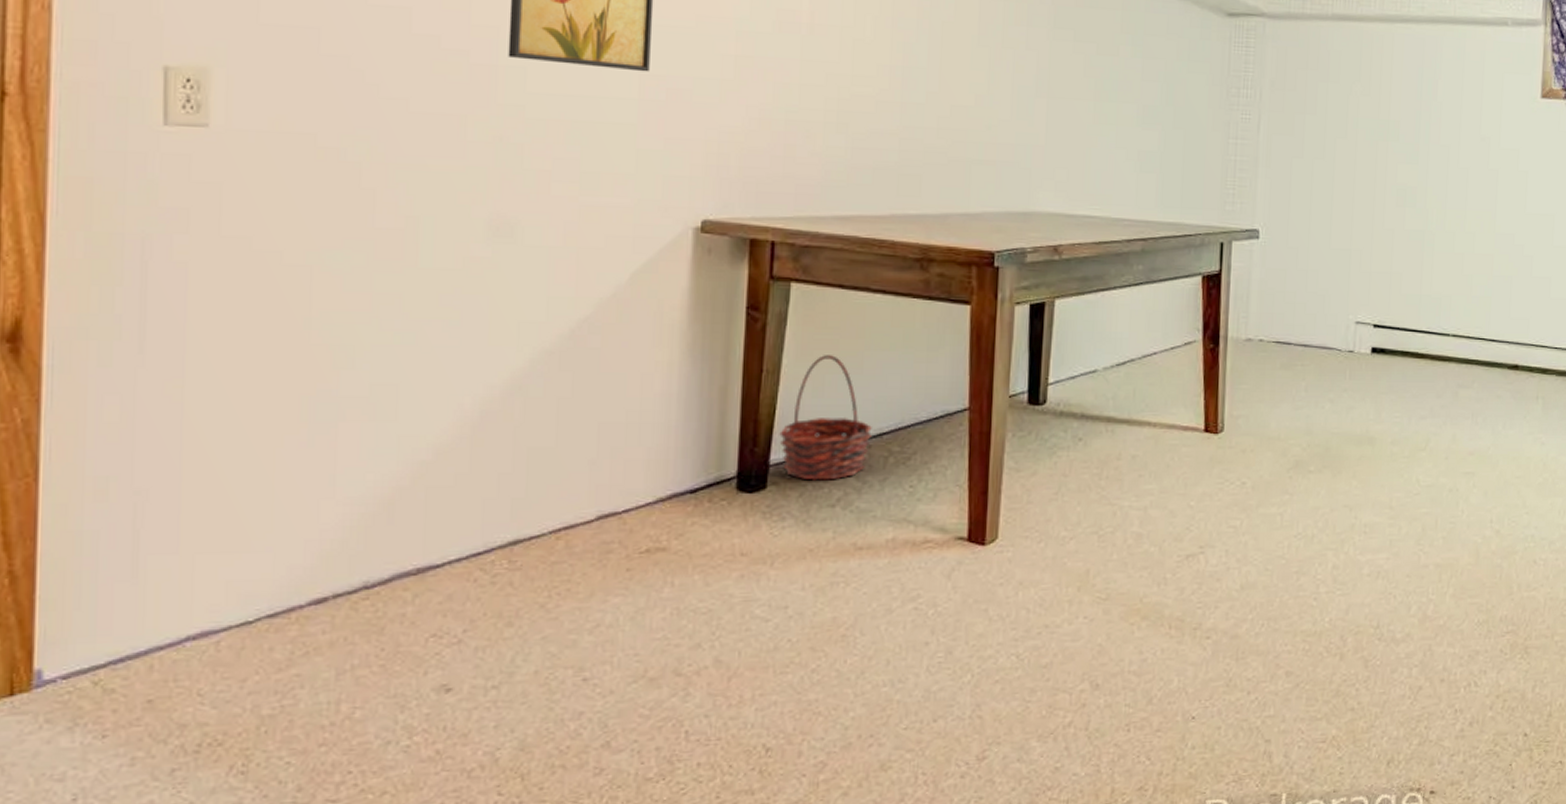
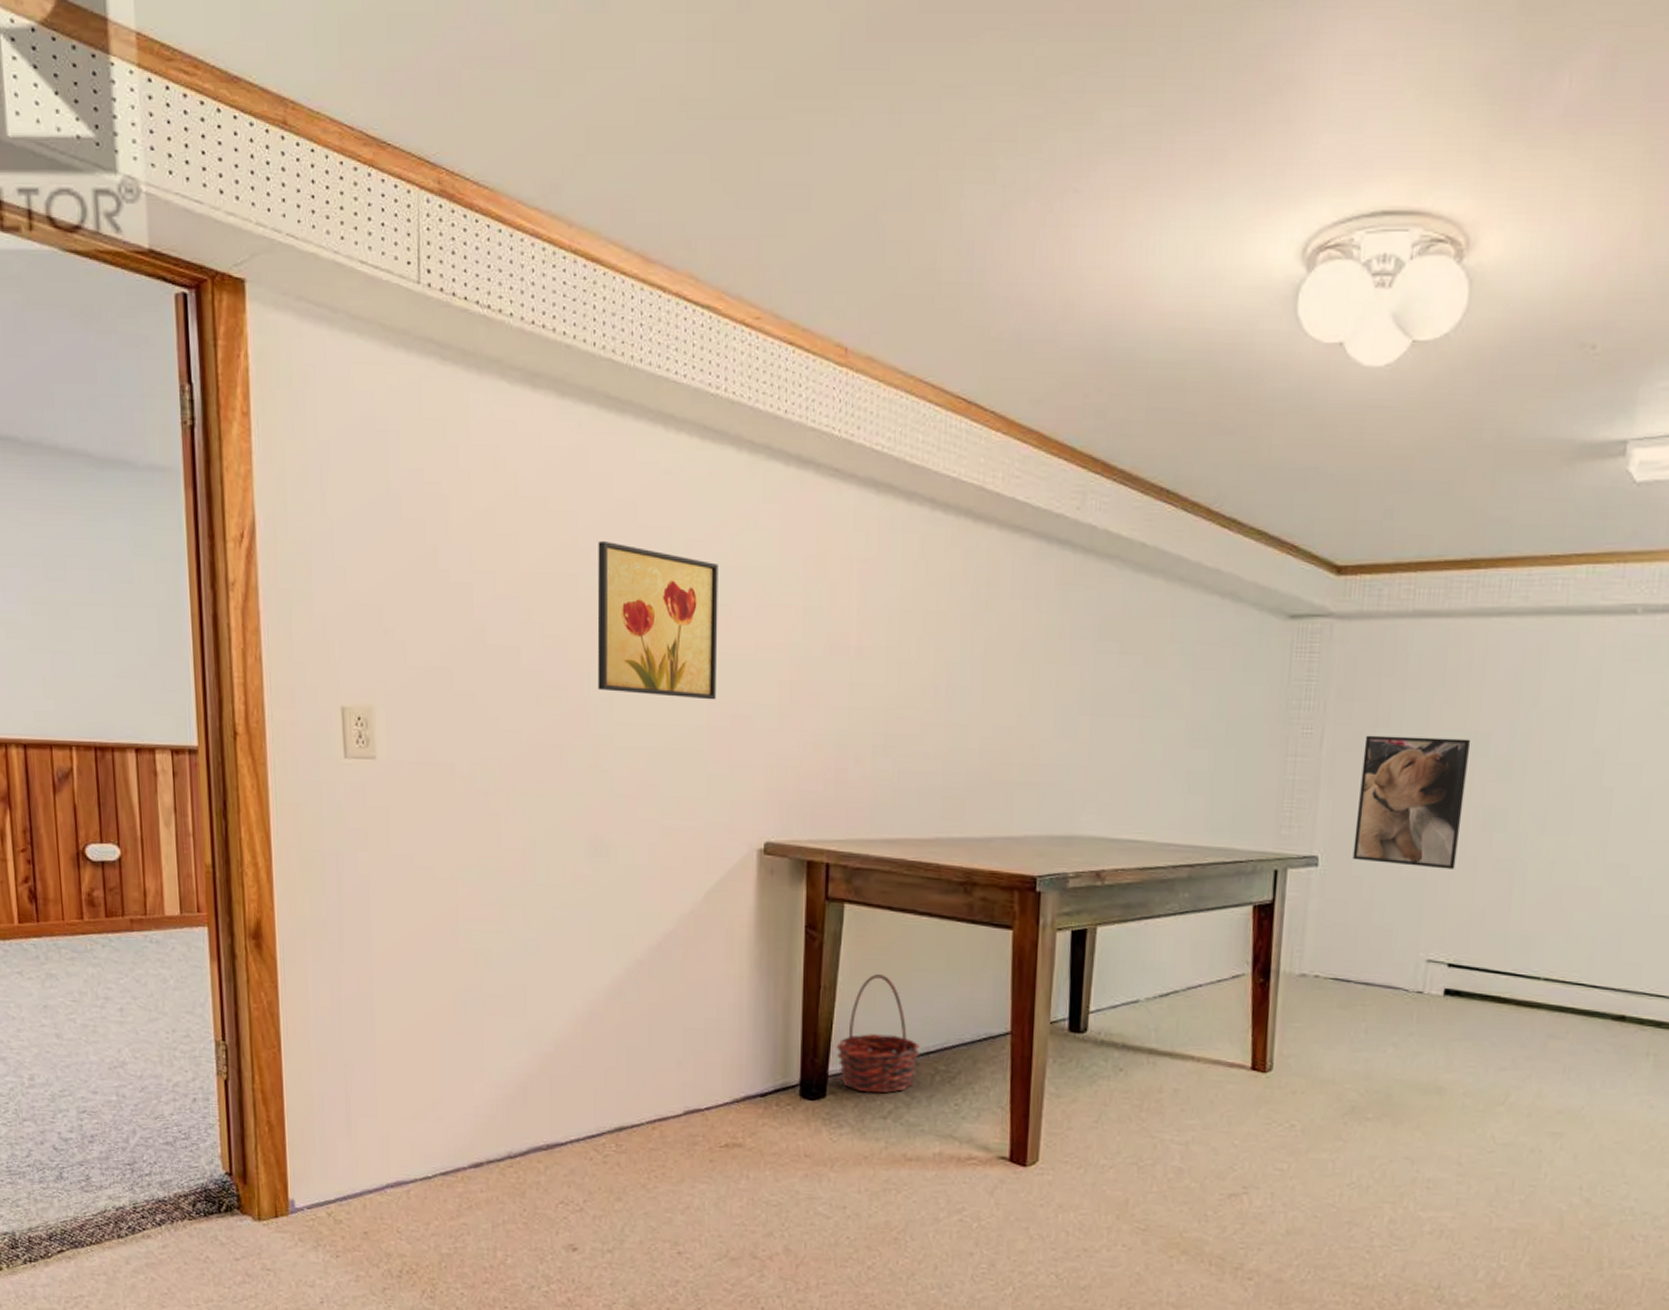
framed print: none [1289,121,1384,240] -> present [1352,735,1471,869]

